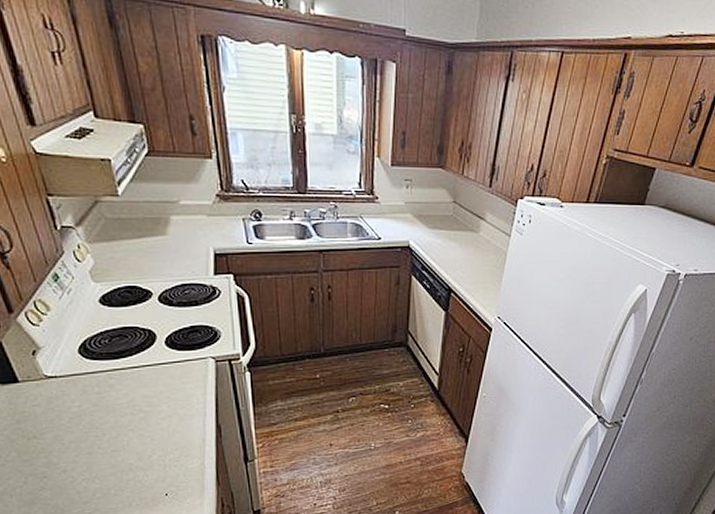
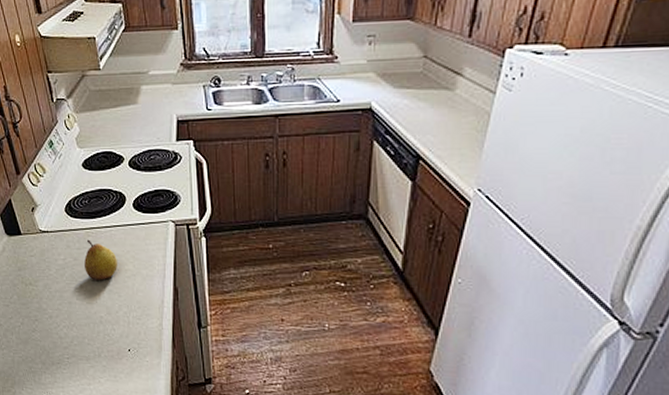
fruit: none [106,382,149,426] -> present [84,239,117,281]

